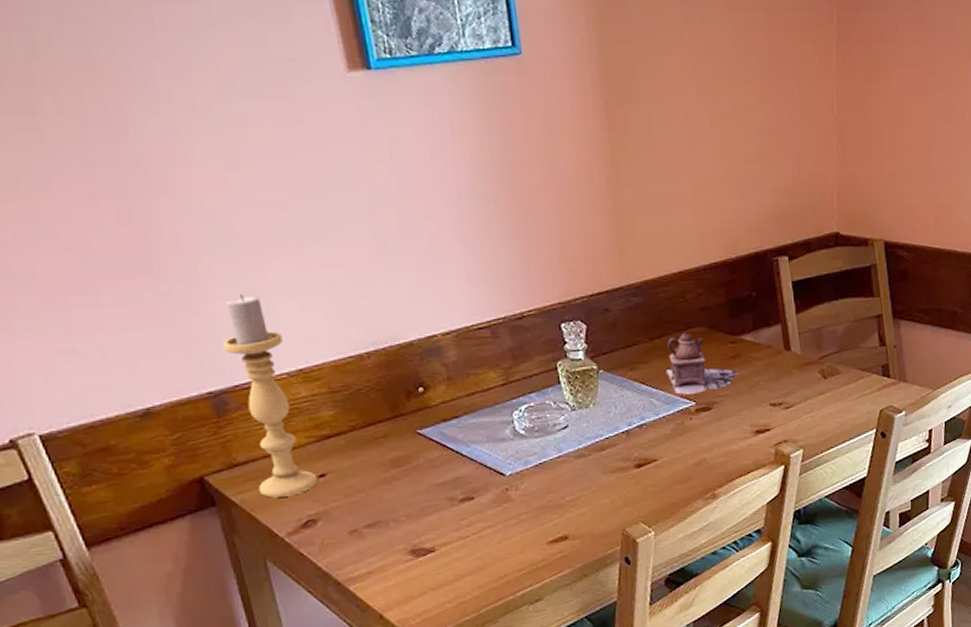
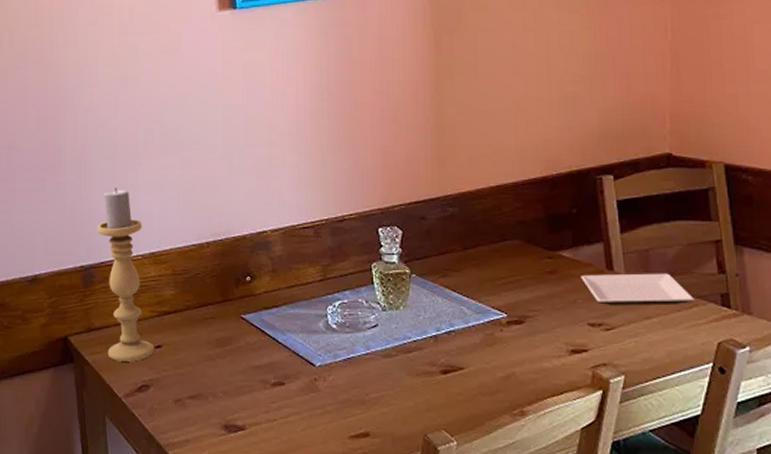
teapot: present [665,332,738,394] -> none [478,244,554,306]
plate: none [762,349,861,385] -> present [581,273,695,306]

